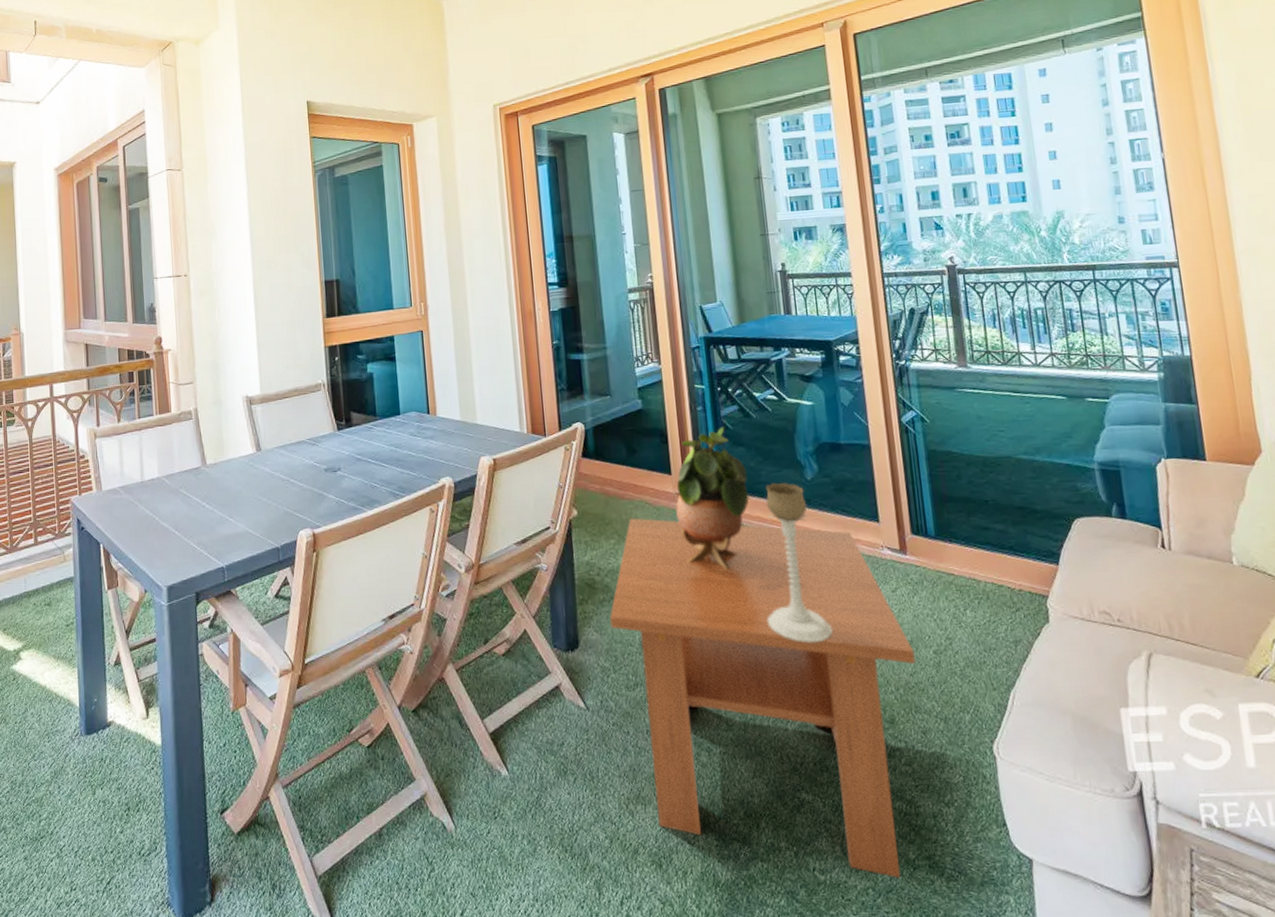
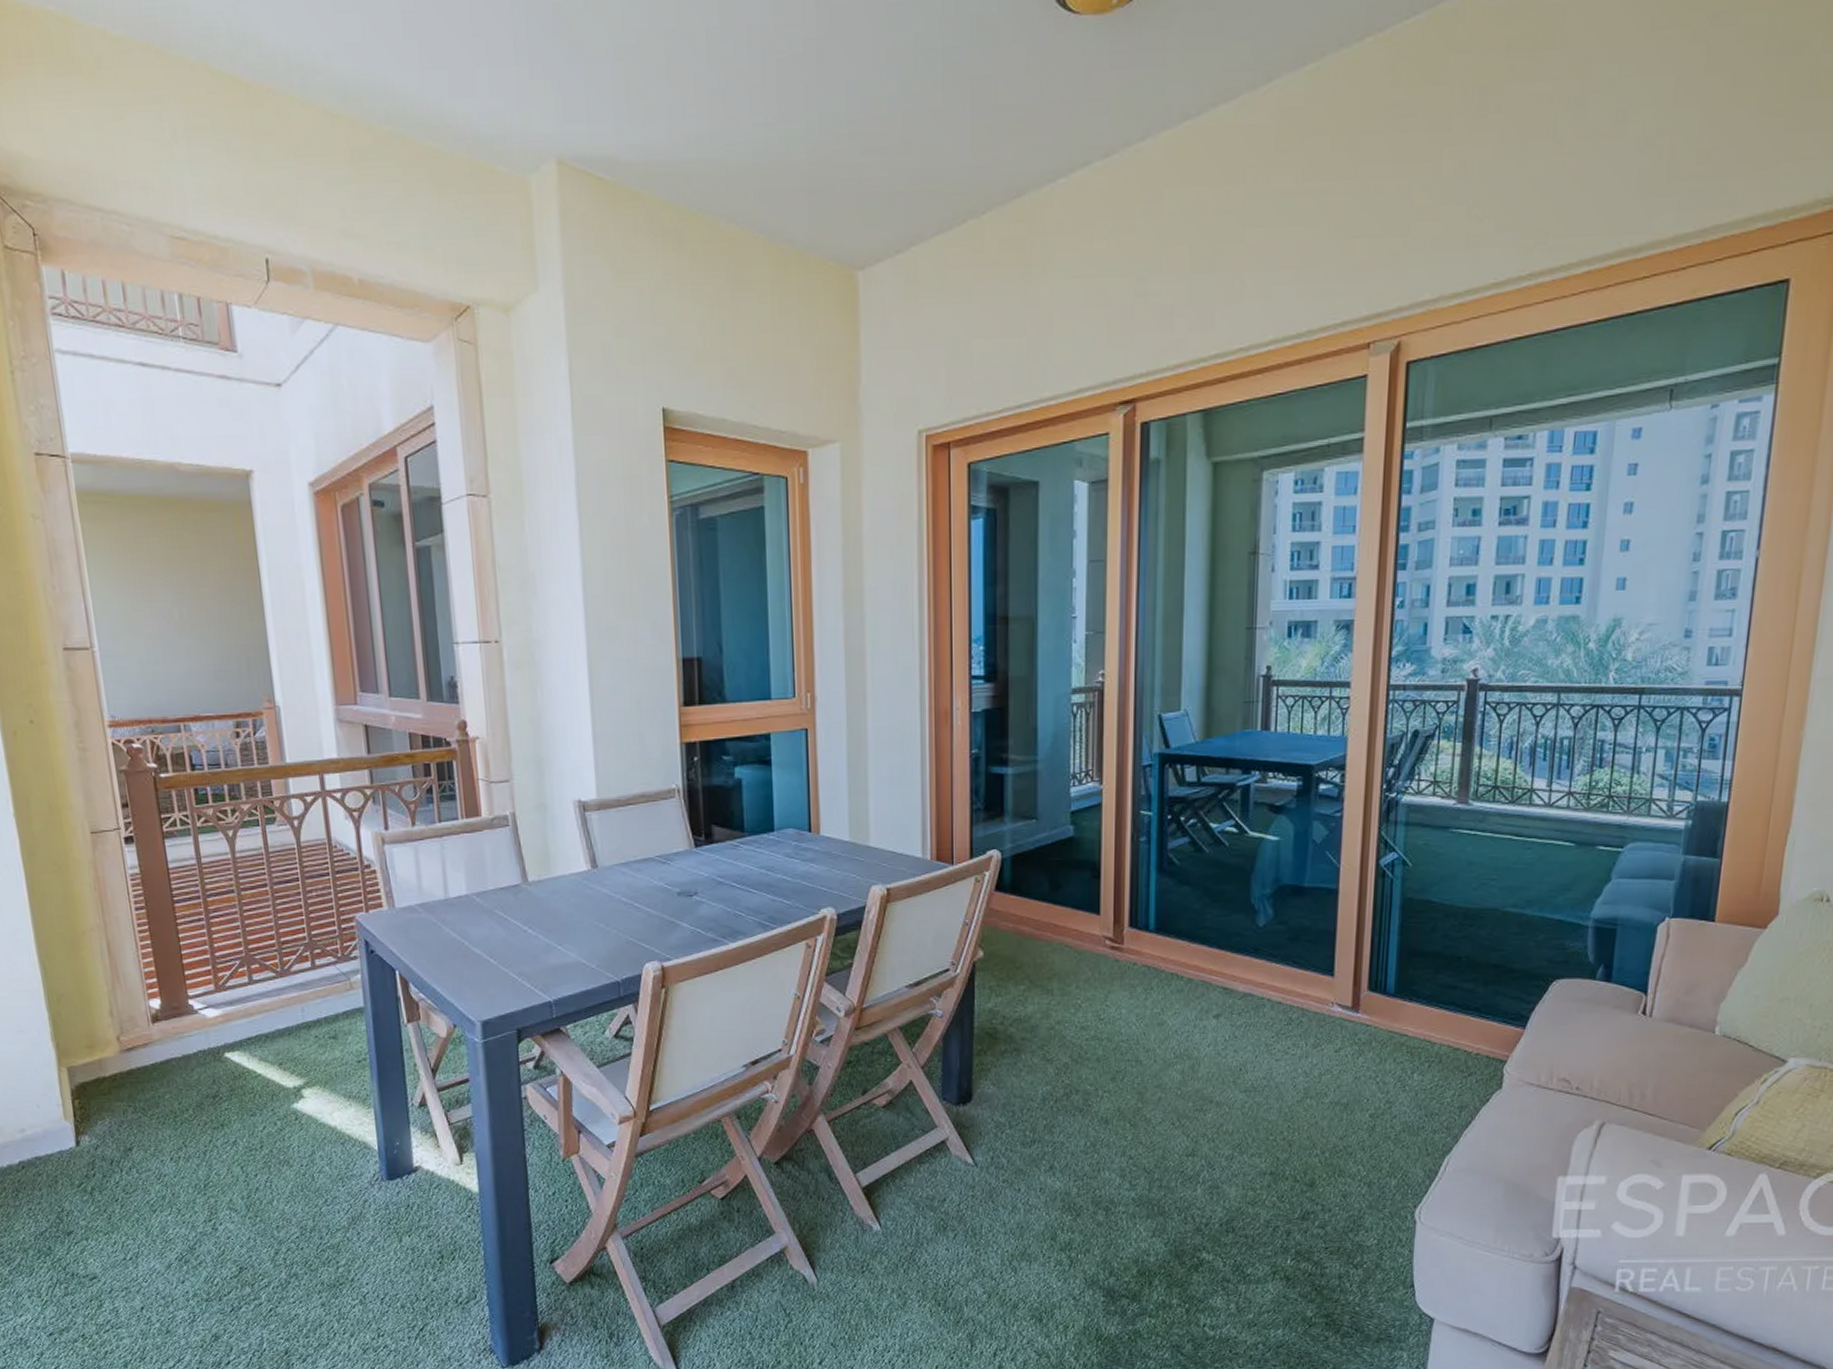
coffee table: present [610,518,916,878] -> none [1011,962,1349,1334]
potted plant: present [676,427,750,570] -> none [1101,862,1189,1023]
candle holder: present [765,482,832,643] -> none [1191,928,1261,1102]

